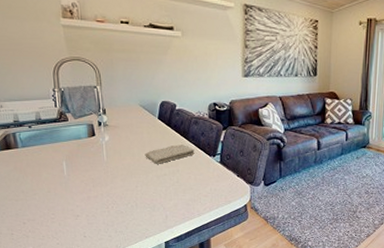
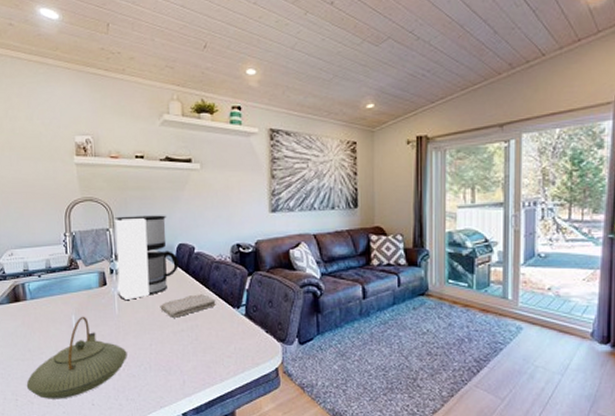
teapot: none [21,162,116,233] -> present [26,316,127,399]
coffee maker: none [101,75,162,150] -> present [114,215,179,301]

